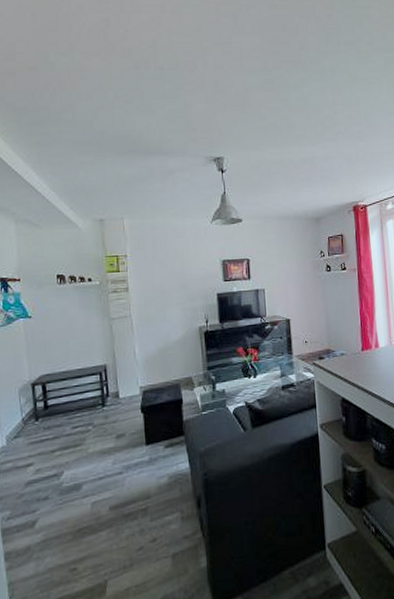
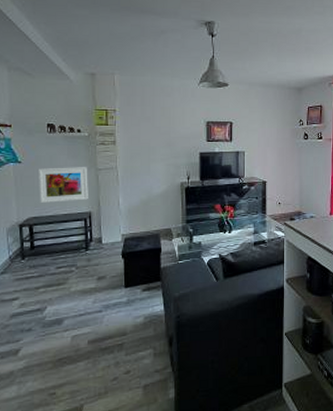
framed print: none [50,317,103,358] -> present [39,167,88,203]

